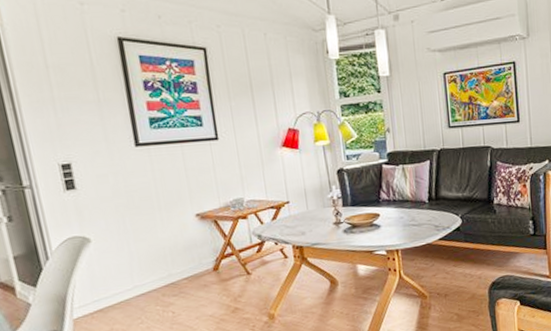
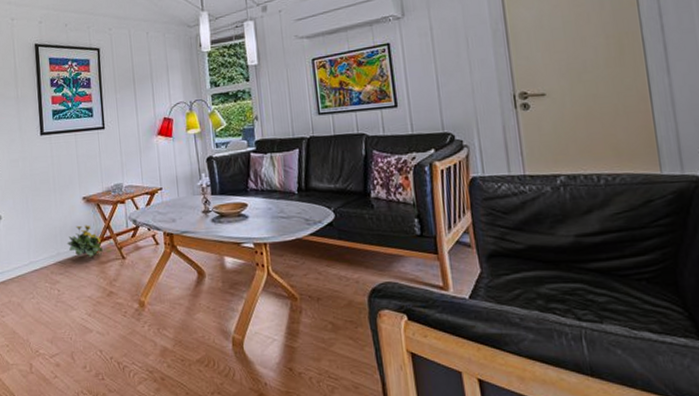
flowering plant: none [179,243,224,276] -> present [66,225,103,257]

